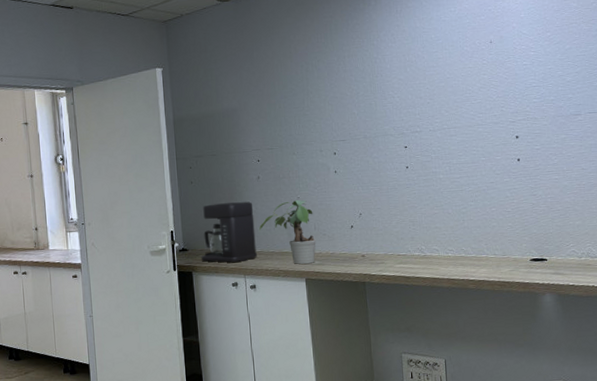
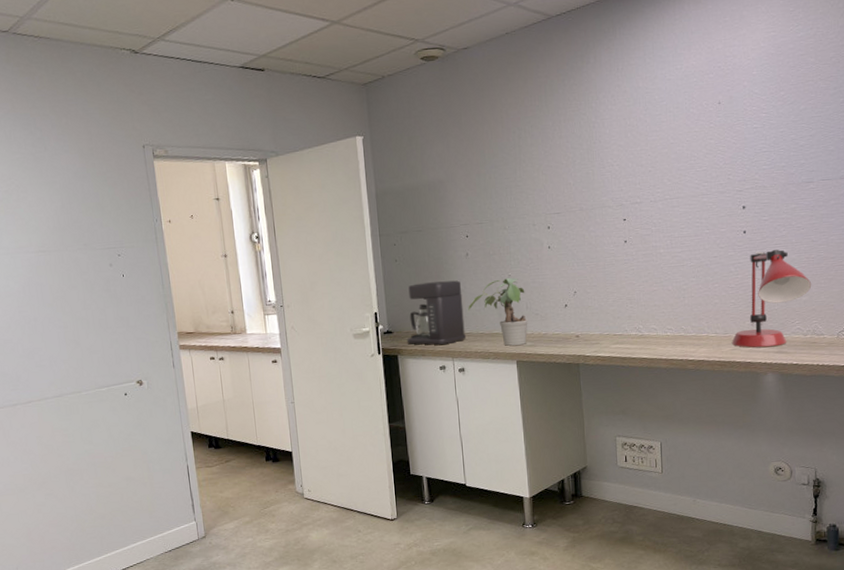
desk lamp: none [510,176,584,269] -> present [731,249,812,348]

